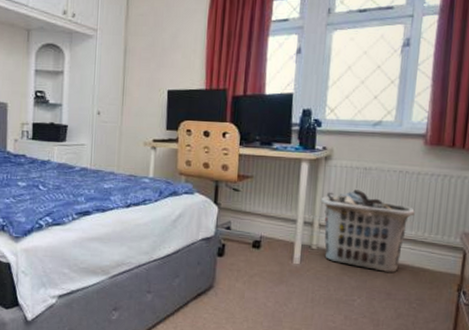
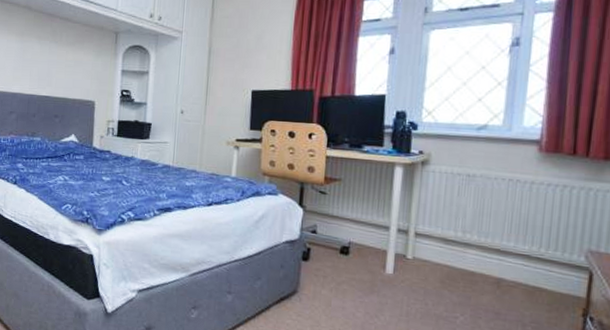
clothes hamper: present [320,189,415,273] -> none [416,197,528,291]

